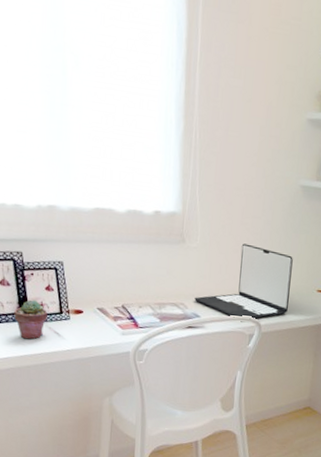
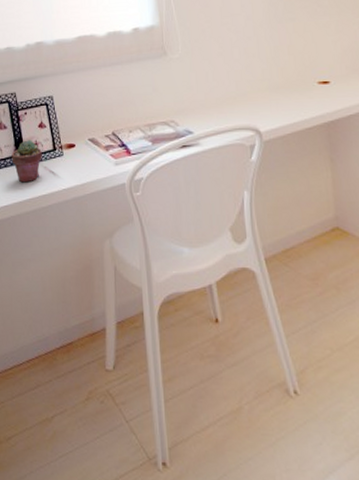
laptop: present [194,243,293,320] -> none [185,44,288,129]

